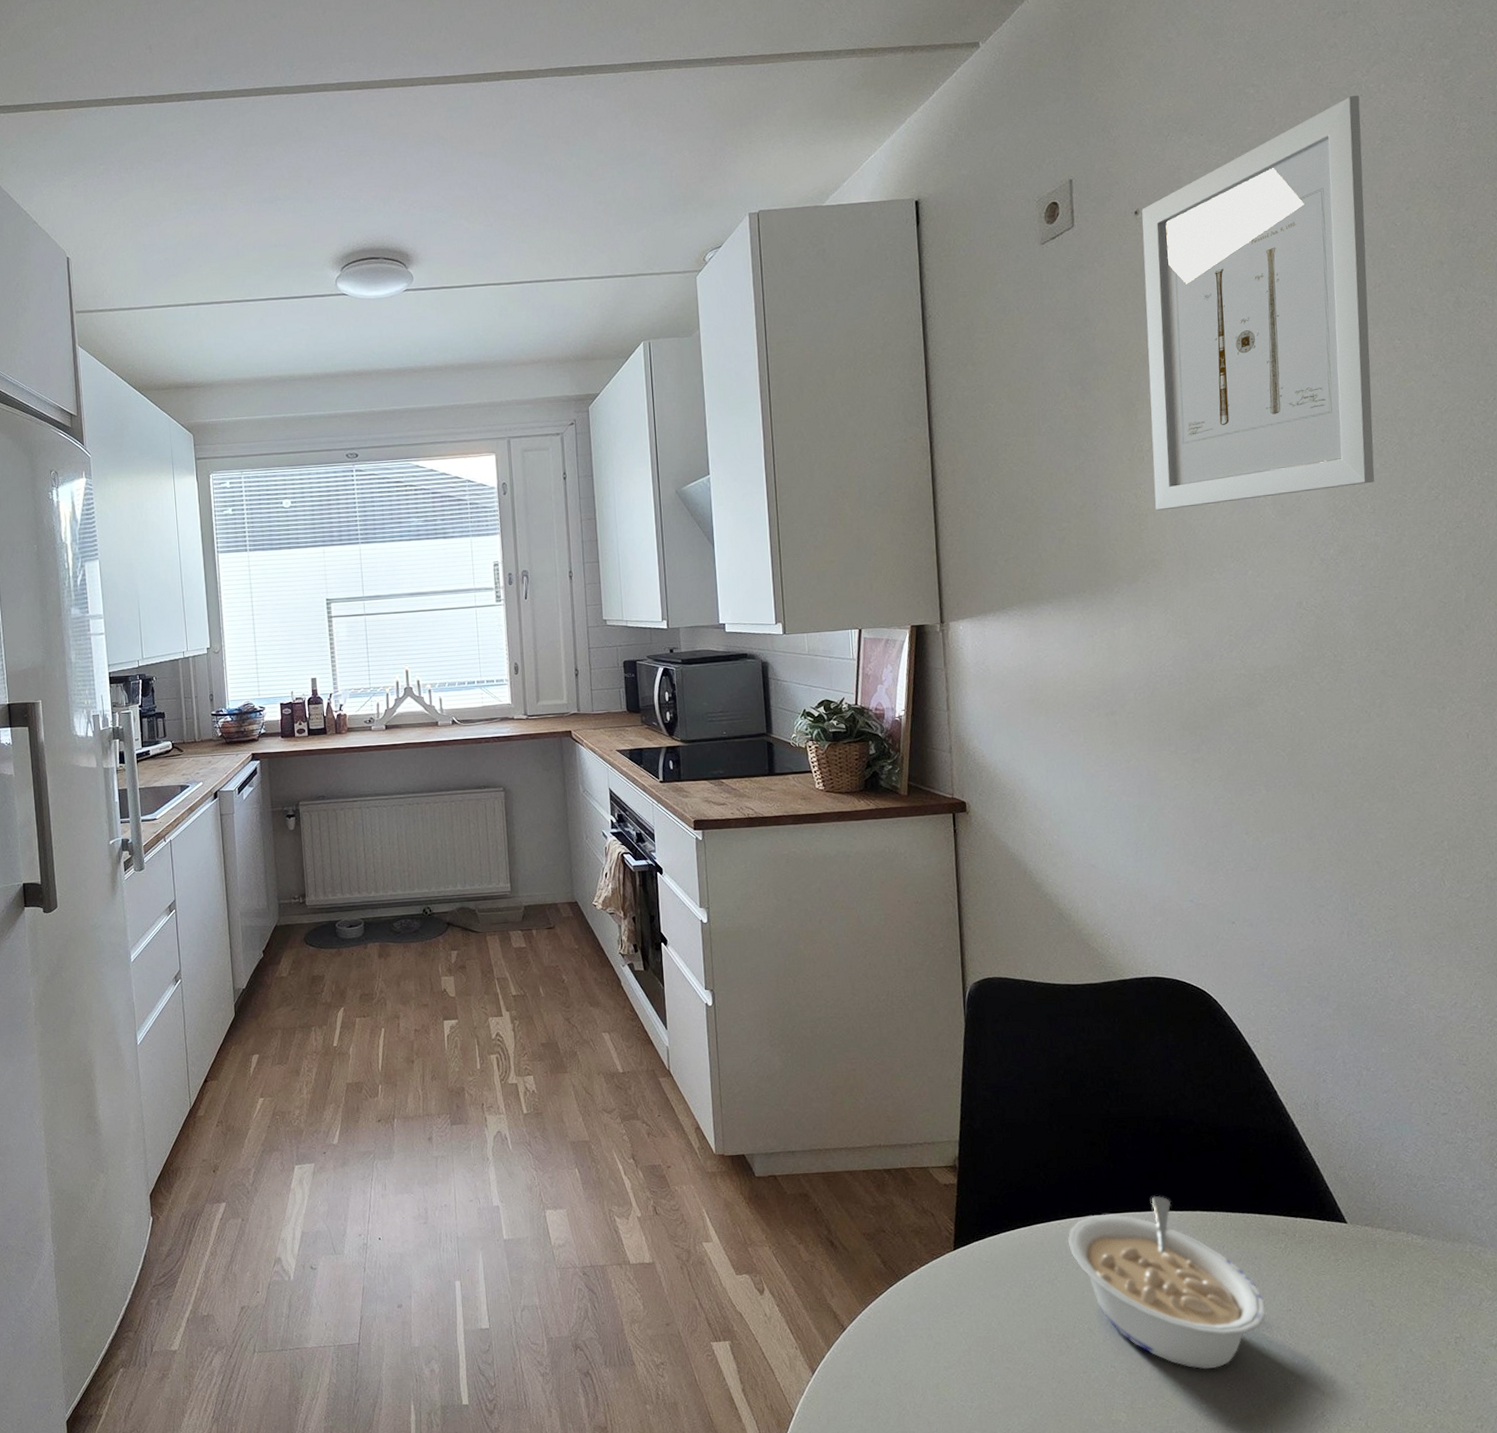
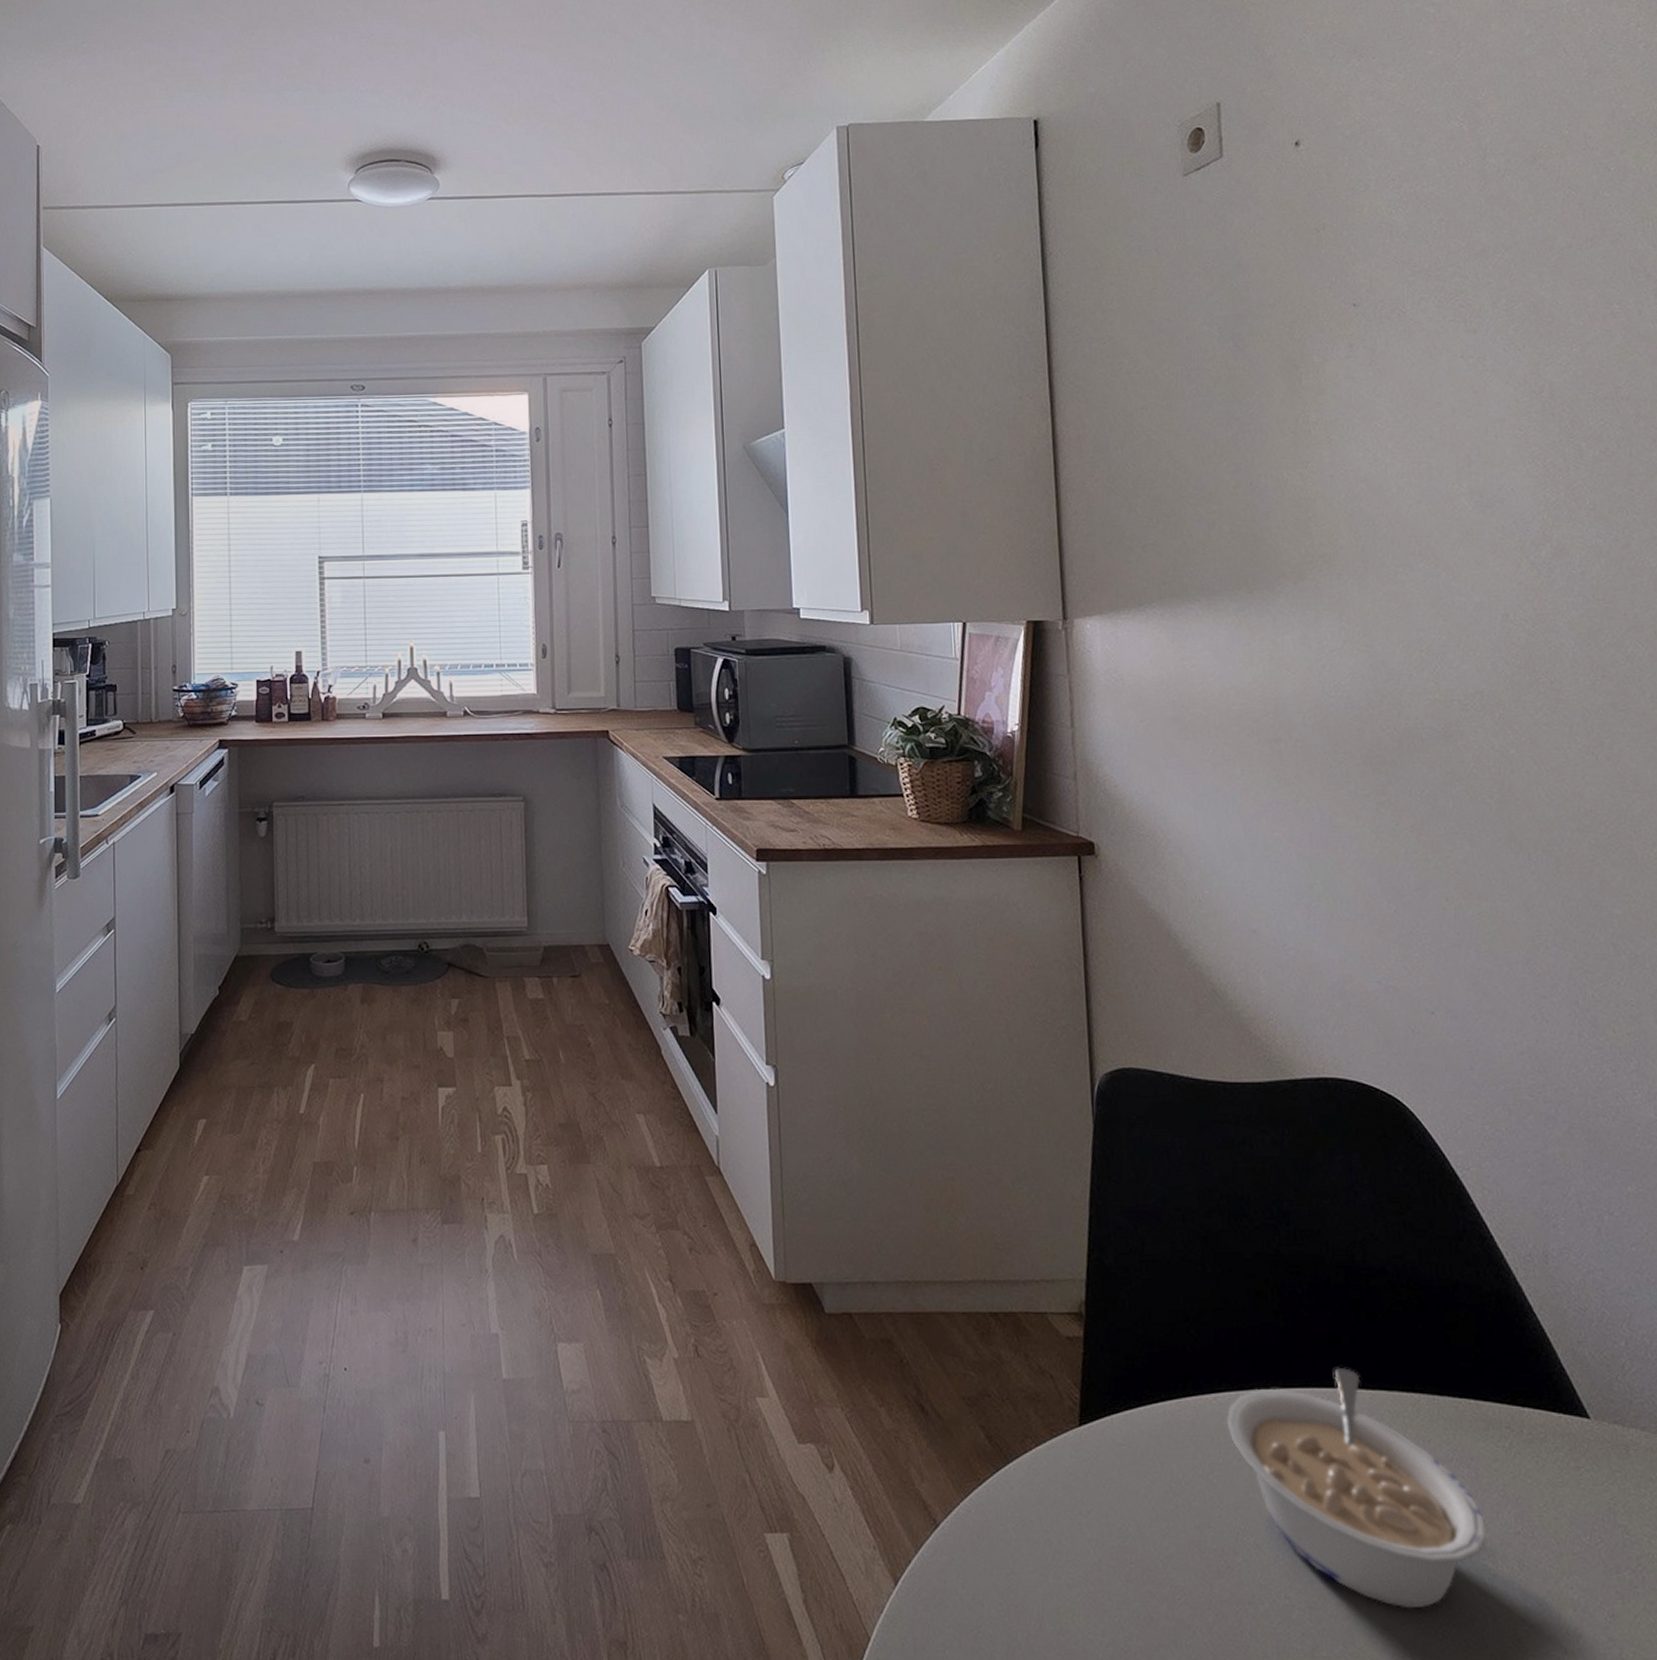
wall art: present [1142,95,1375,511] -> none [1303,20,1594,495]

